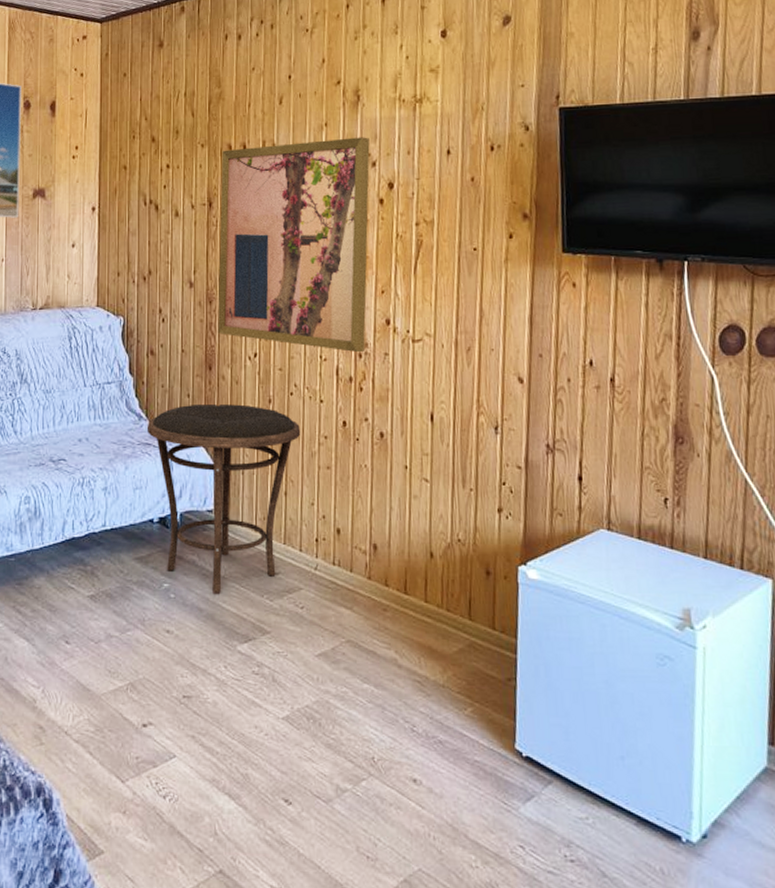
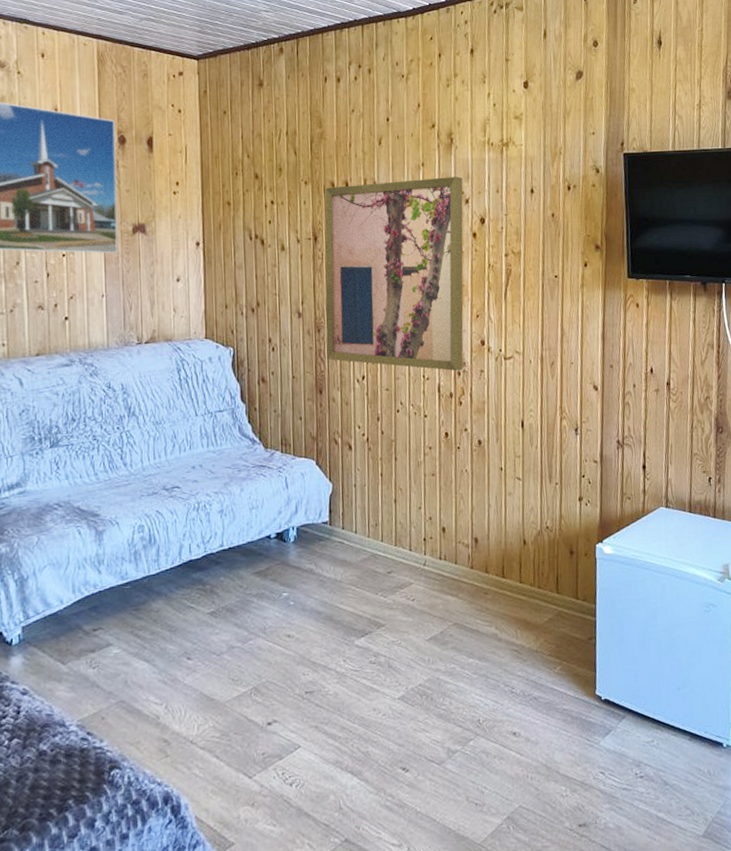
side table: present [146,403,301,593] -> none [260,423,408,596]

